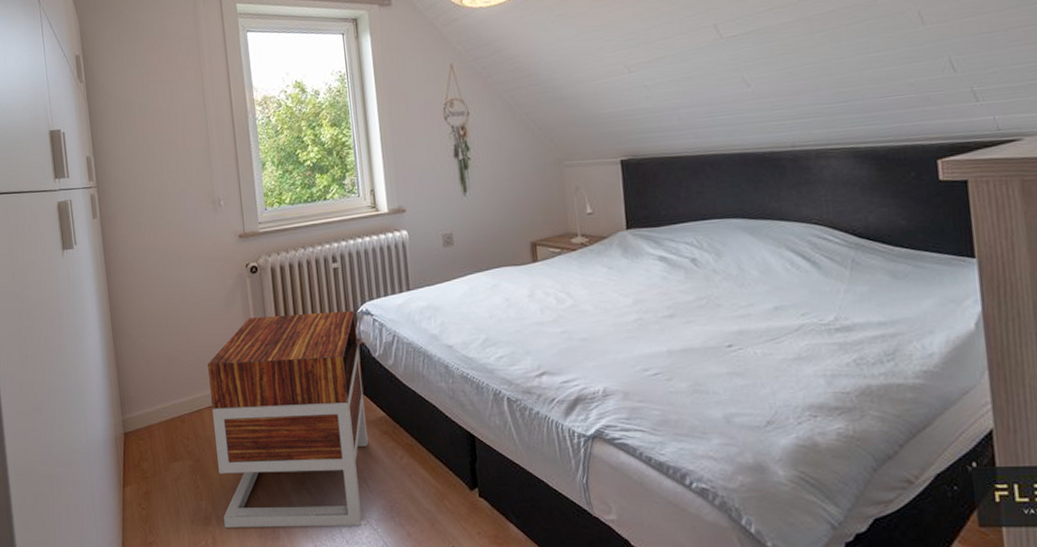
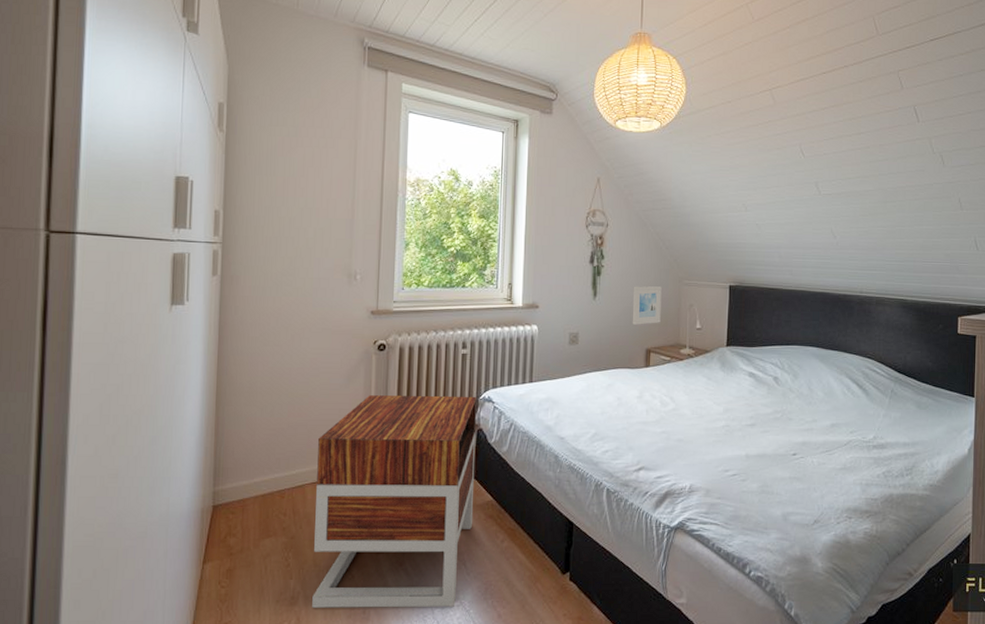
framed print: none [506,172,544,218] -> present [632,286,662,325]

